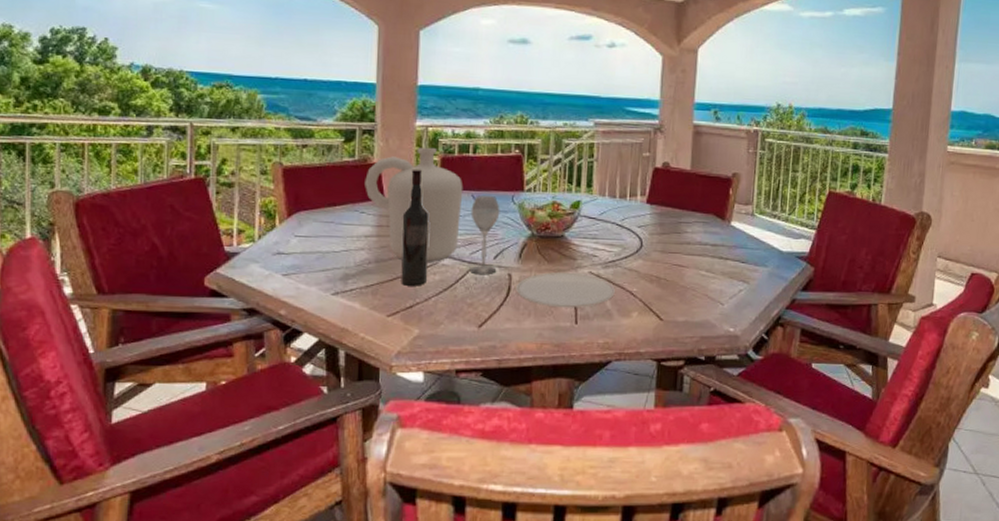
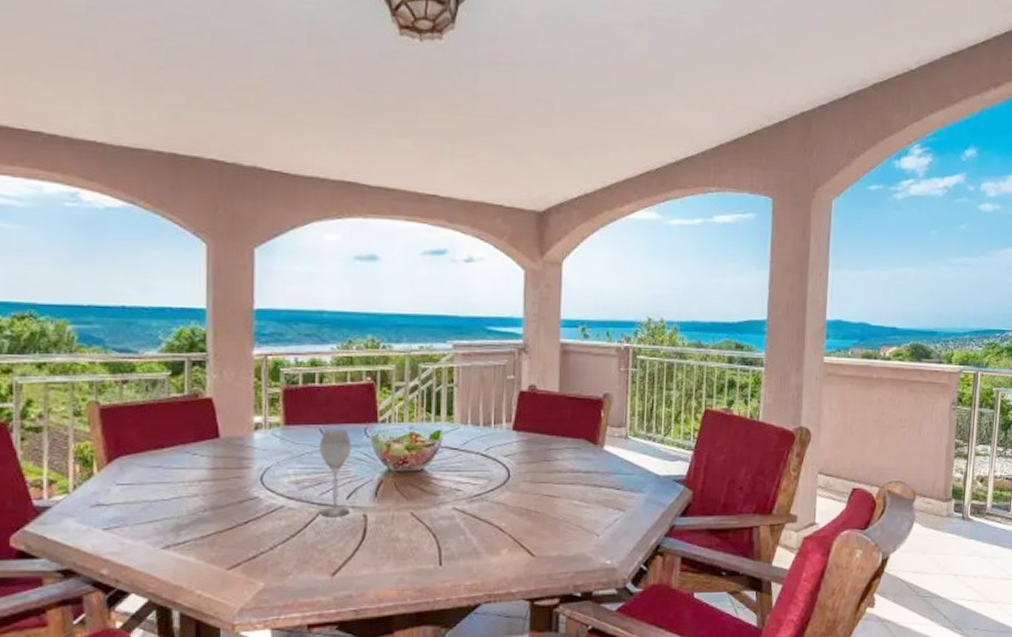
water jug: present [365,147,463,262] -> none [196,378,310,506]
wine bottle: present [401,169,429,286] -> none [240,402,273,534]
plate: present [517,272,615,308] -> none [373,509,482,549]

